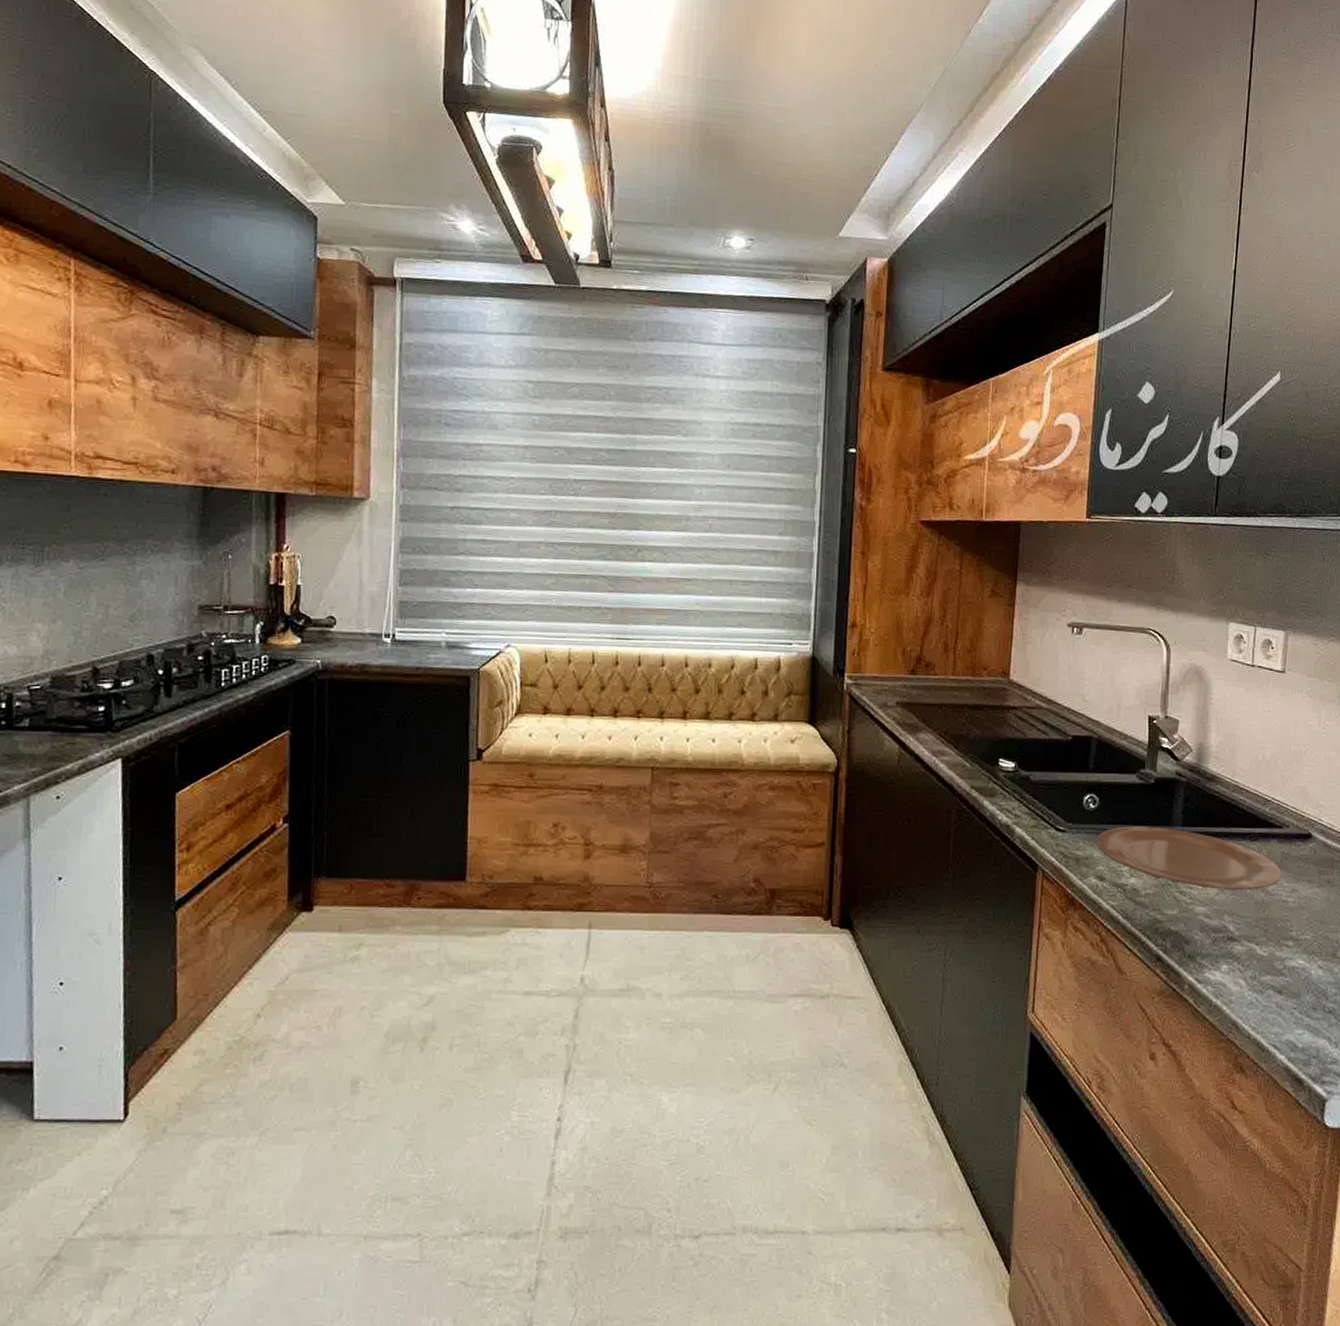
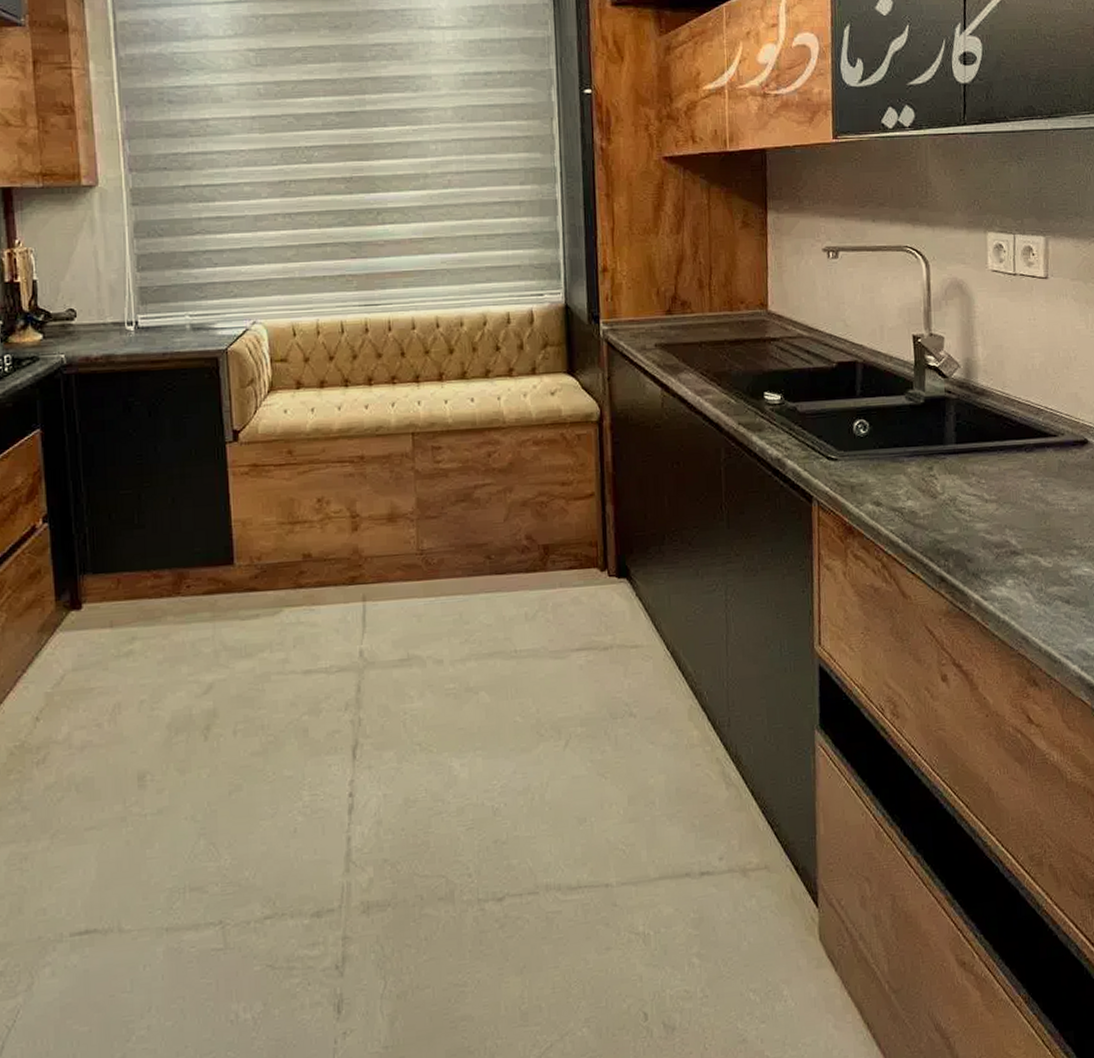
plate: present [1096,826,1282,890] -> none [869,446,1061,504]

